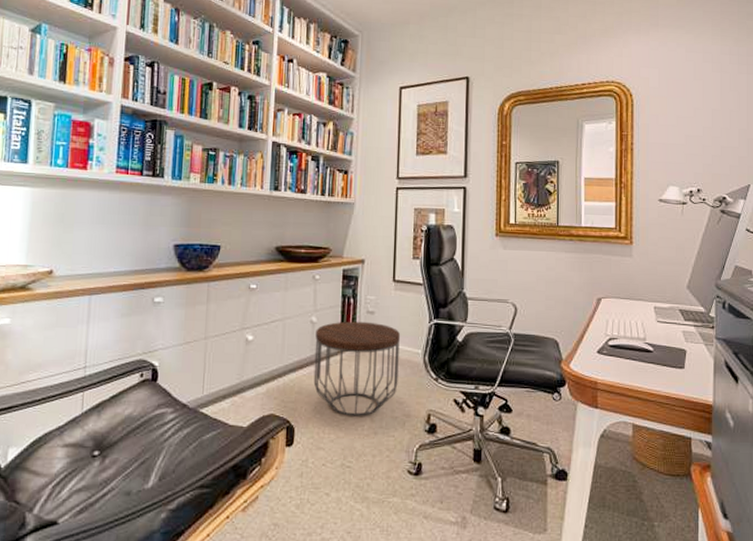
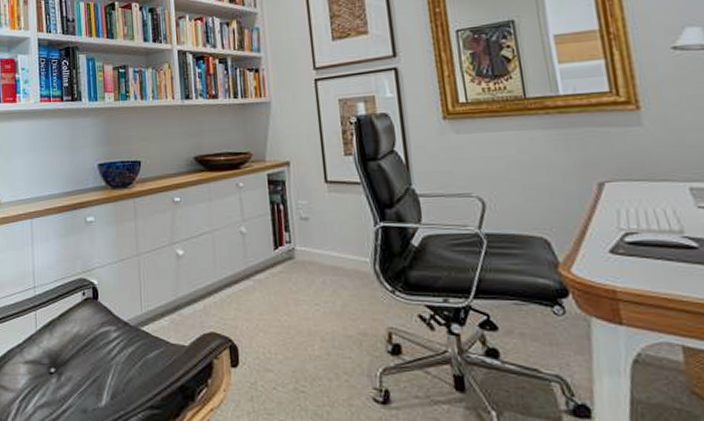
side table: present [313,321,401,416] -> none [247,229,347,335]

